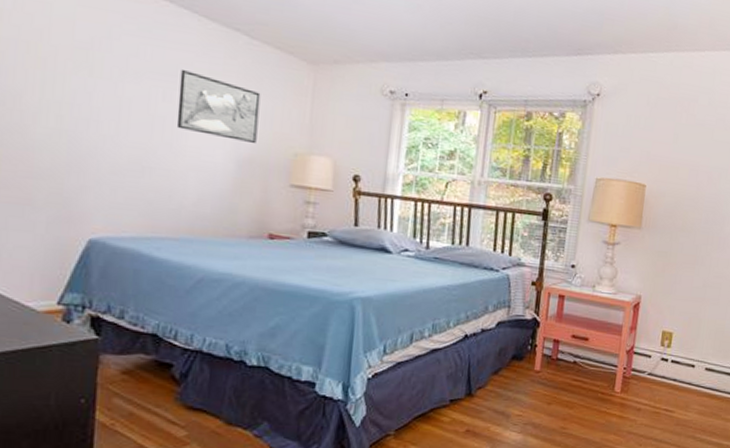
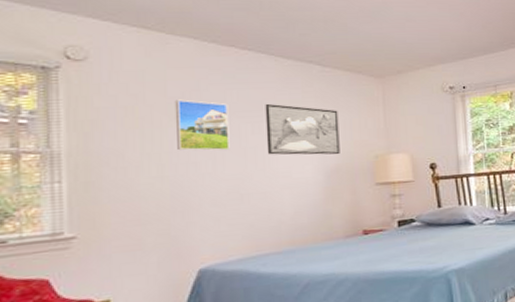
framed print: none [80,44,140,115] -> present [174,99,230,151]

